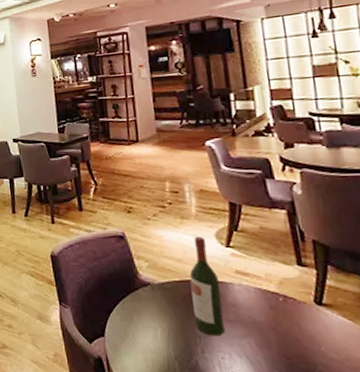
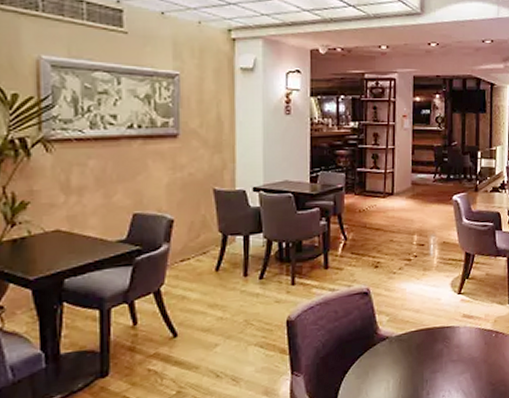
wine bottle: present [189,236,225,337] -> none [424,286,449,378]

